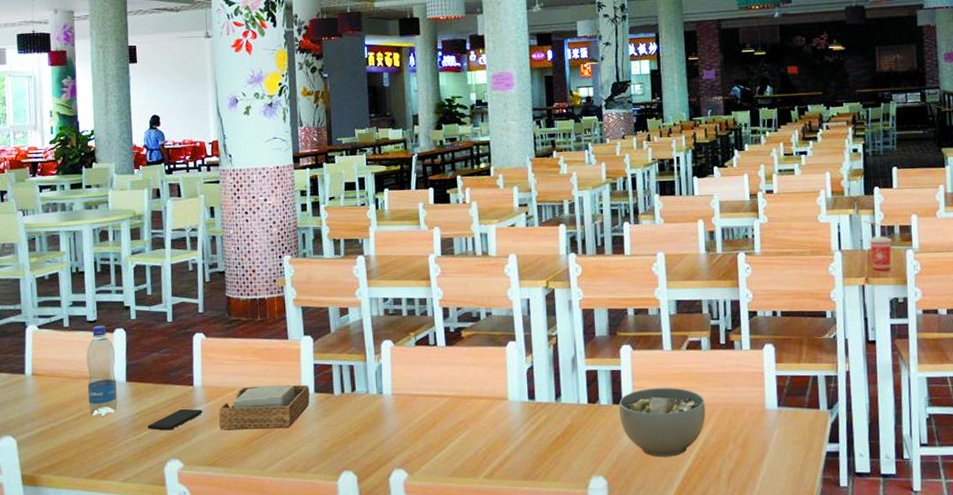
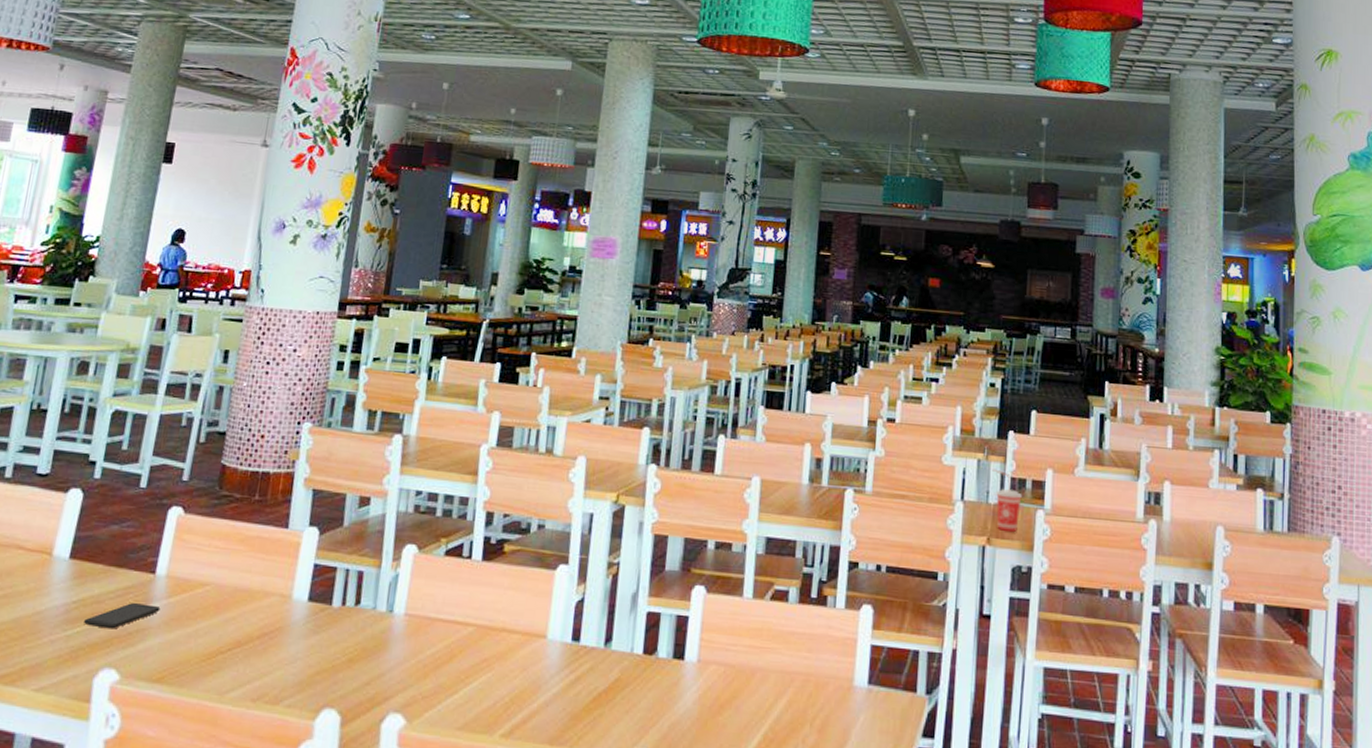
bottle: present [86,325,117,416] -> none [12,480,64,600]
napkin holder: present [218,384,310,430] -> none [176,583,303,644]
soup bowl: present [618,388,706,457] -> none [678,643,784,734]

